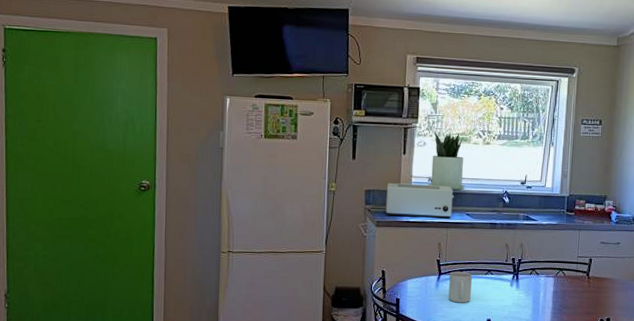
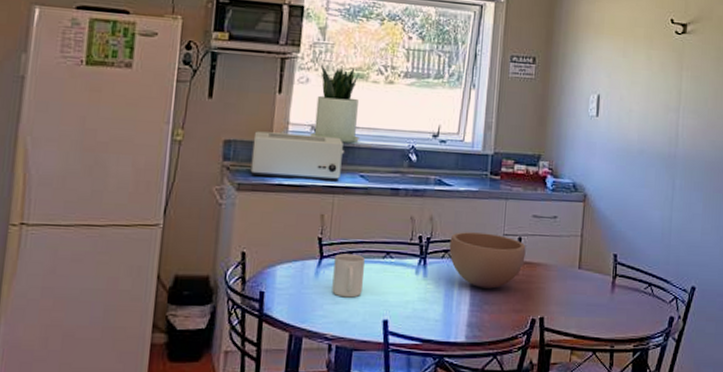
bowl: none [535,255,596,297] -> present [449,232,526,289]

